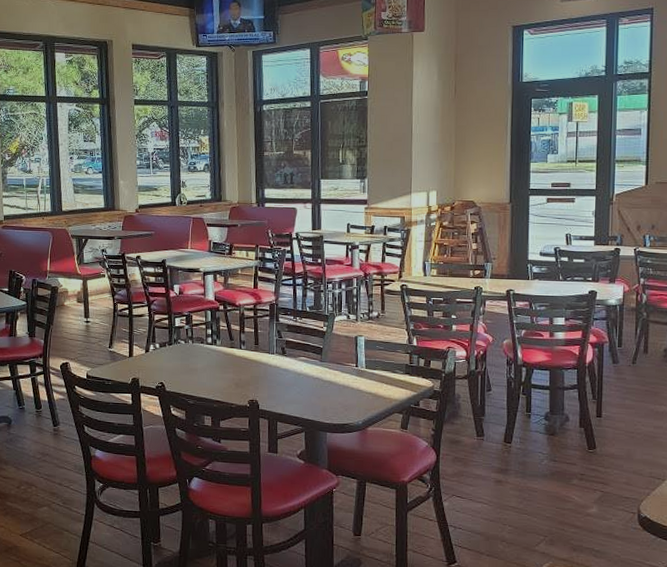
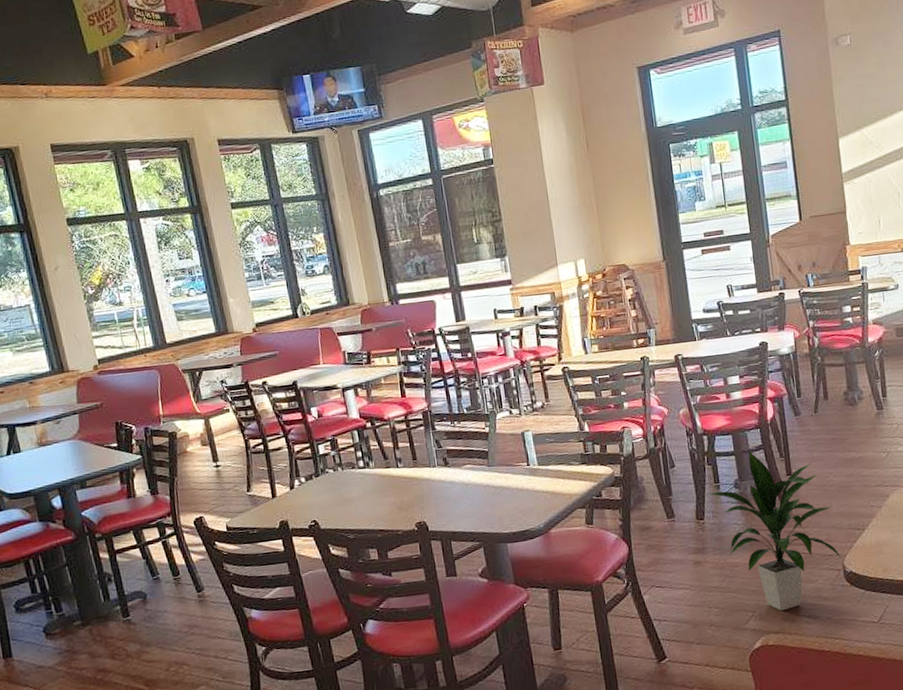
indoor plant: none [515,388,638,541] -> present [705,451,842,611]

